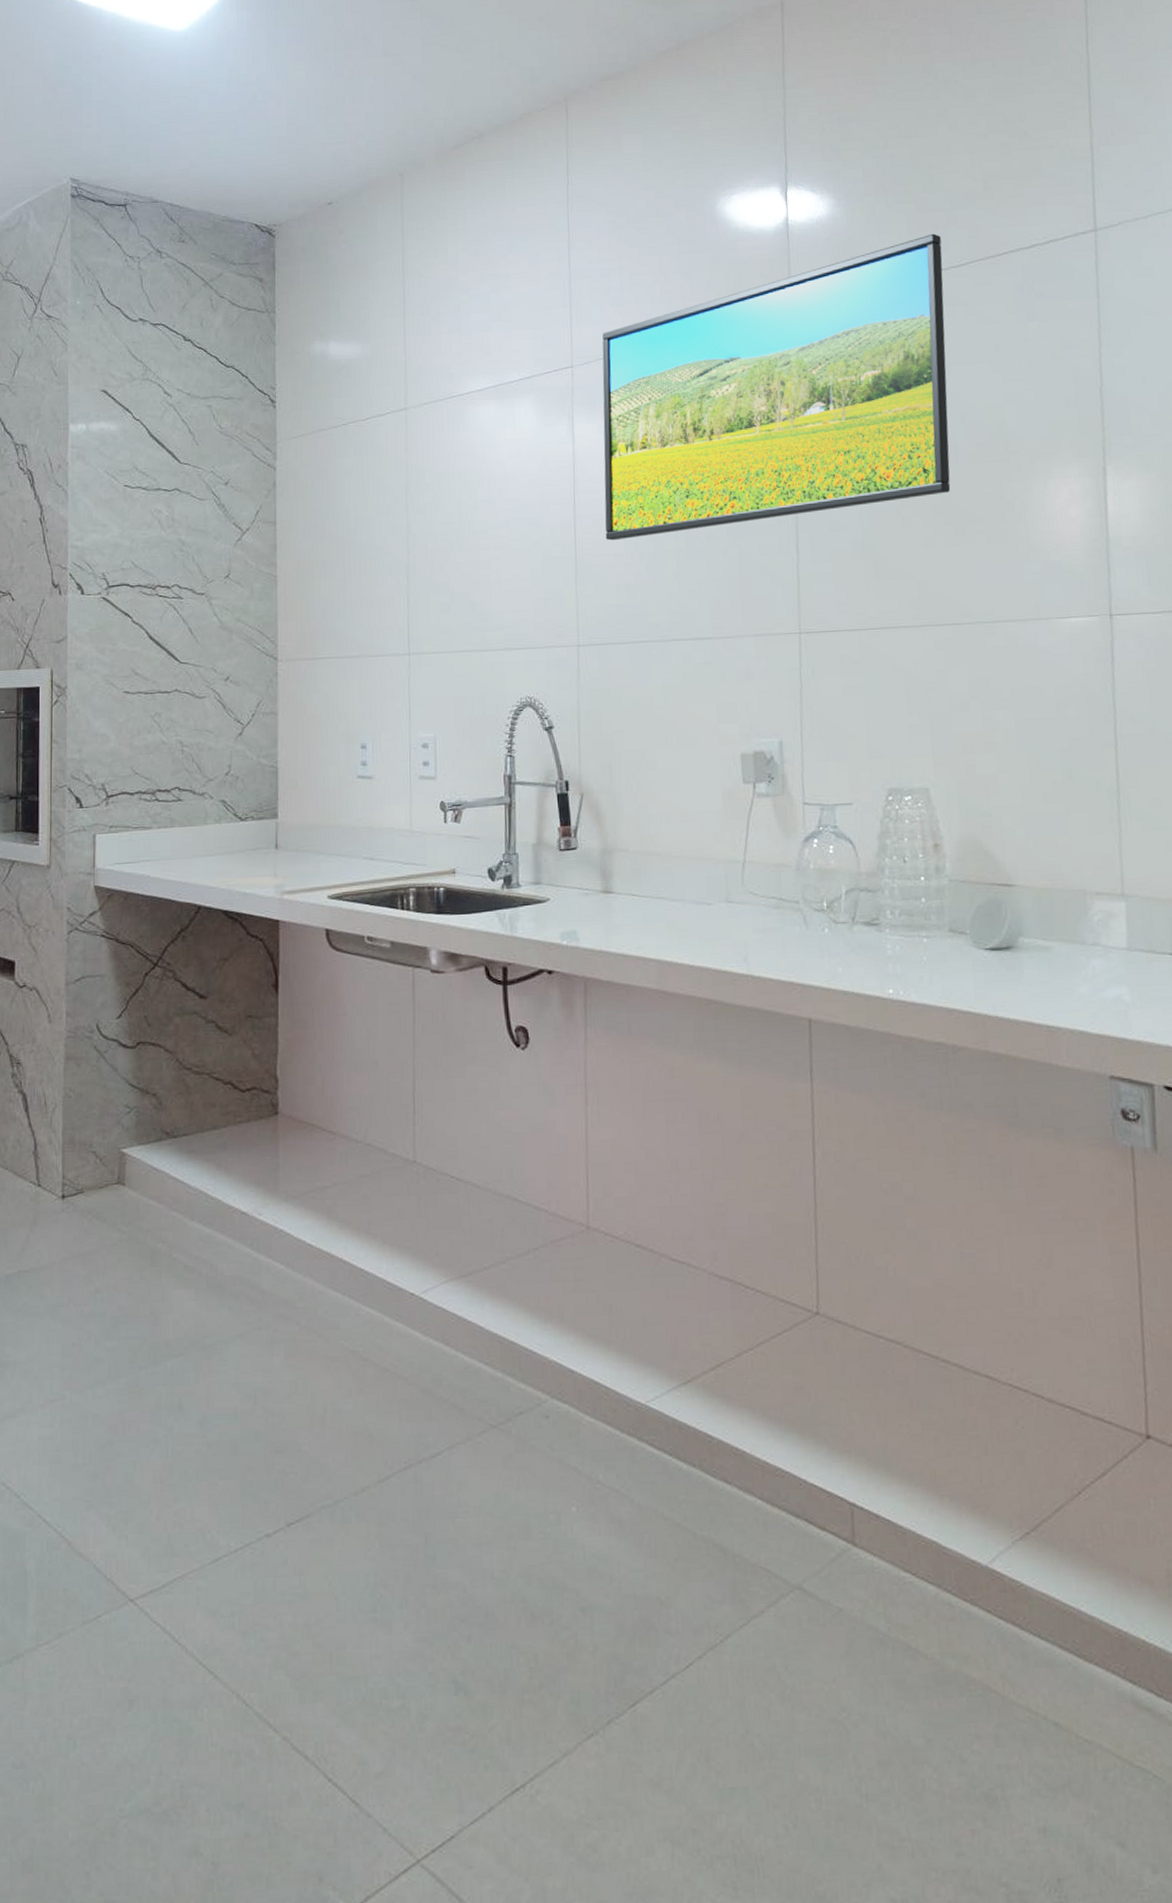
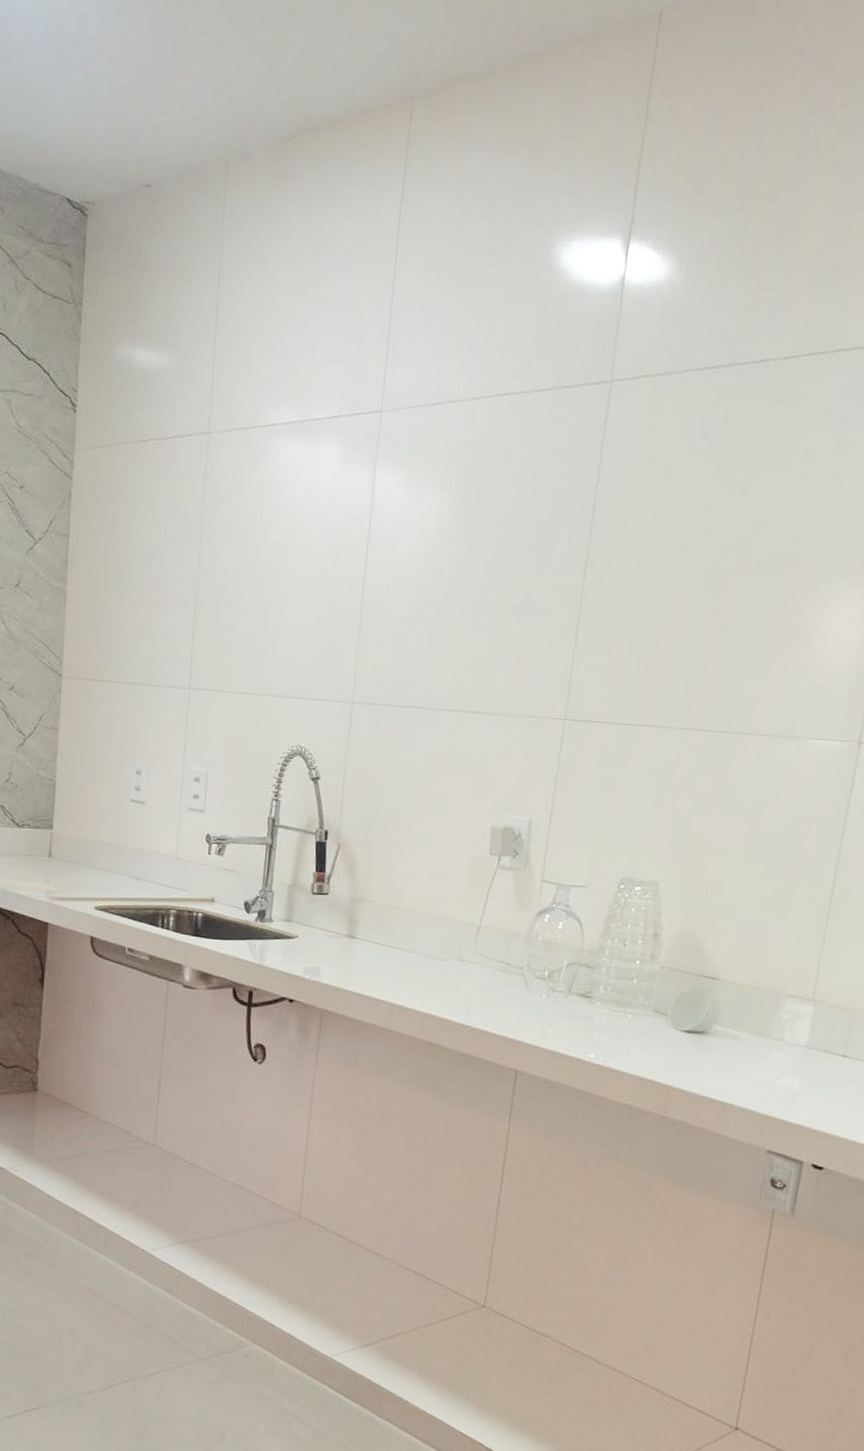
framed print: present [602,233,951,541] -> none [392,317,777,603]

